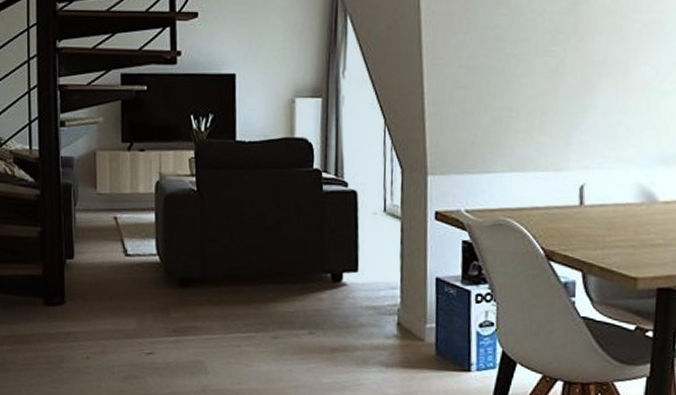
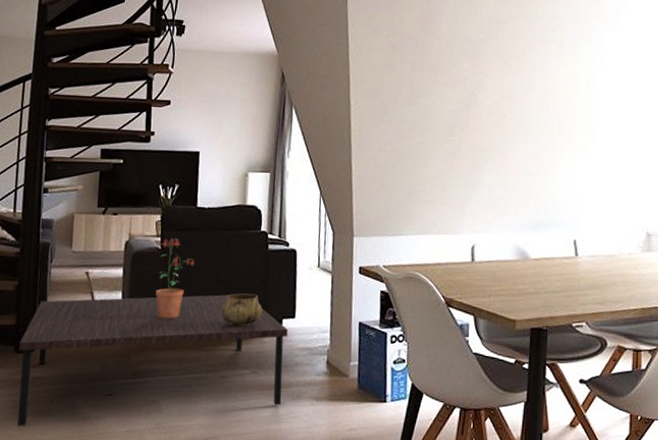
coffee table: none [49,243,349,384] -> present [17,294,288,426]
potted plant: none [193,178,237,271] -> present [155,238,195,319]
decorative bowl: none [269,242,319,281] -> present [221,293,263,327]

